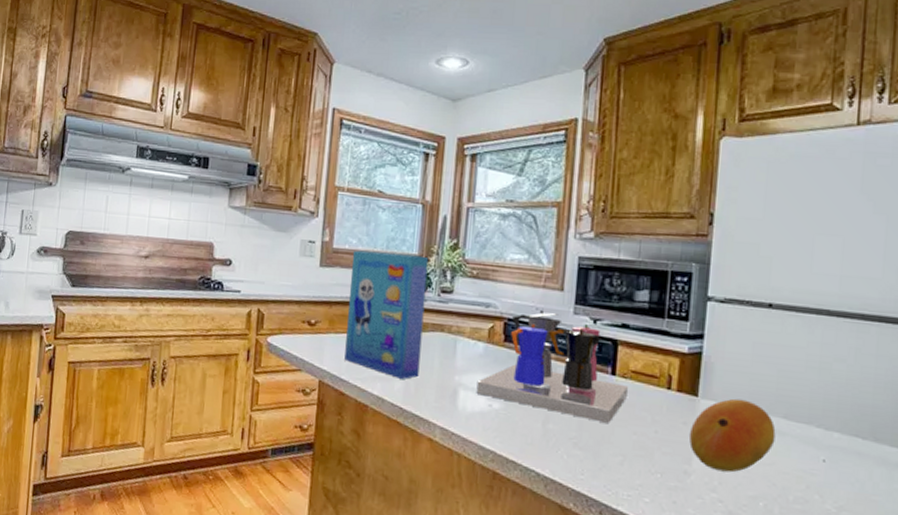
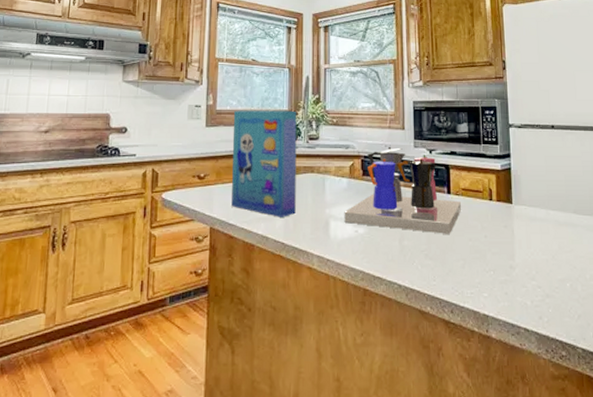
fruit: present [689,398,776,473] -> none [510,202,571,262]

